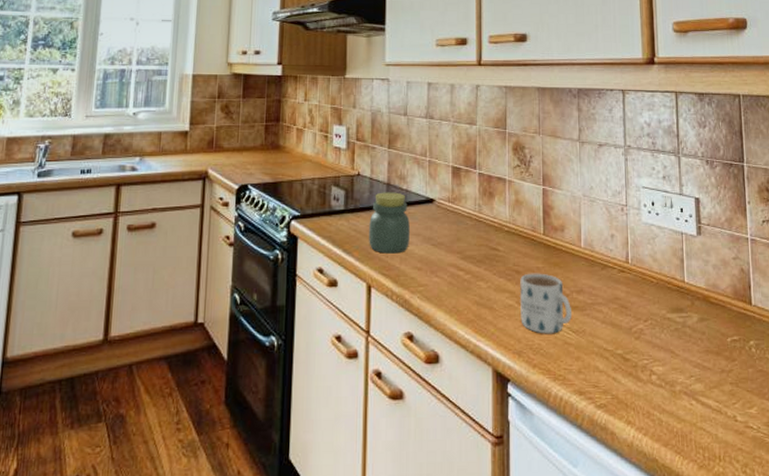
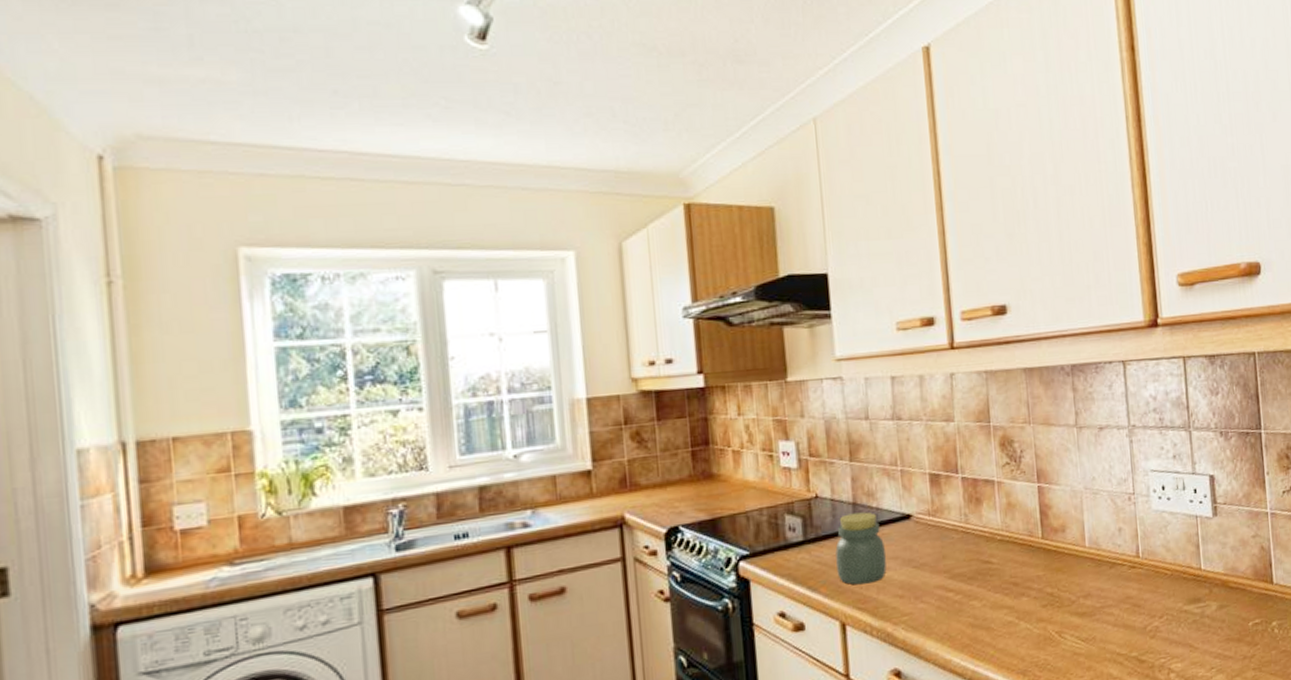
mug: present [520,273,572,334] -> none [1019,581,1080,648]

